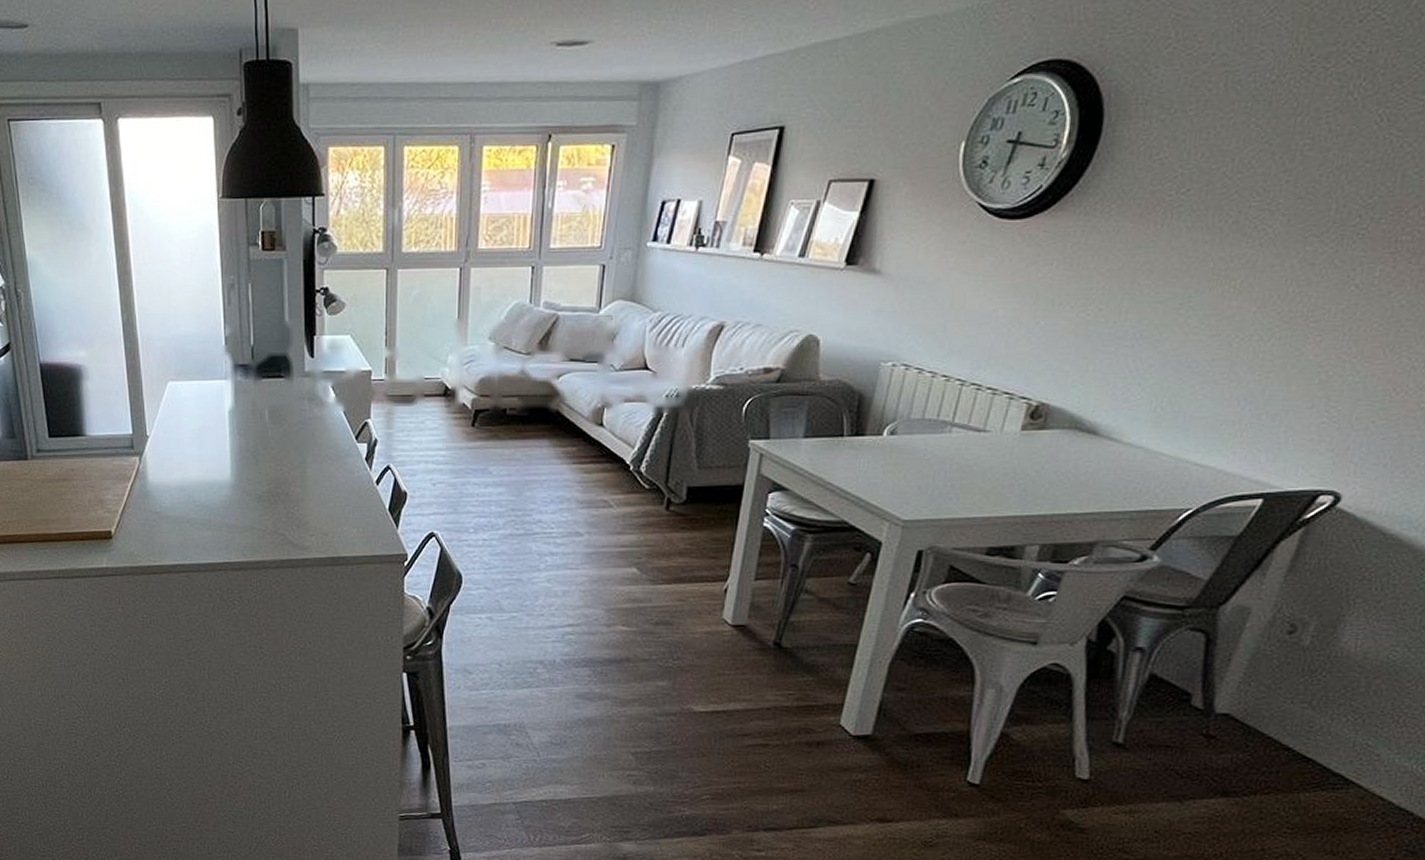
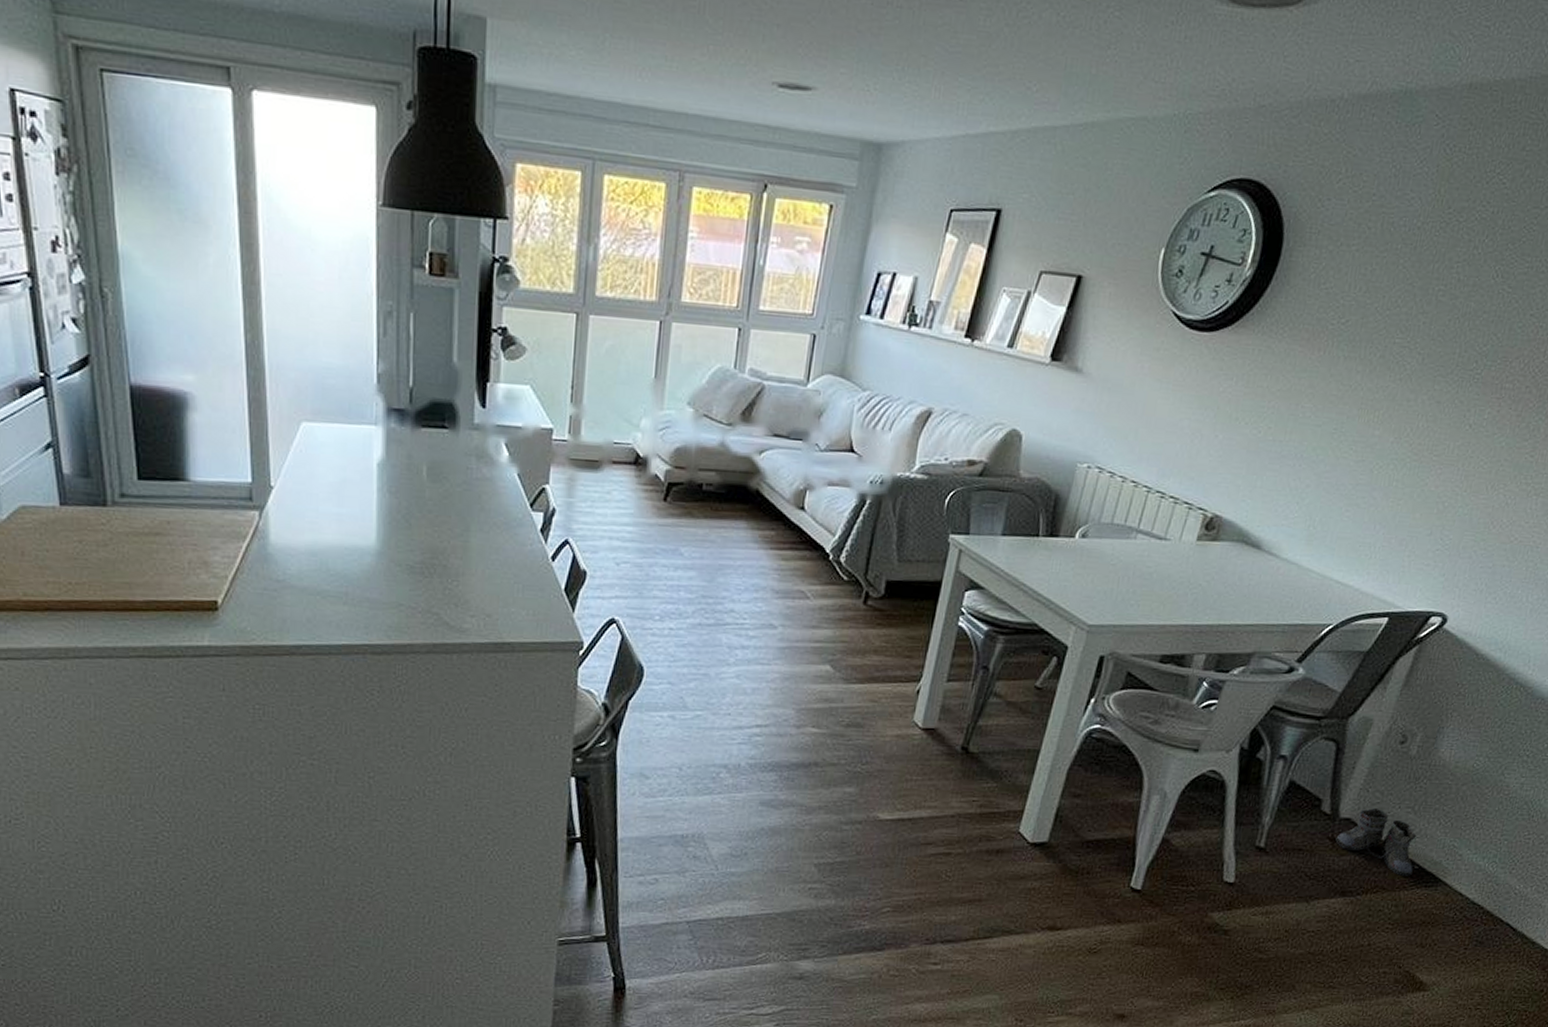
boots: none [1211,702,1317,777] -> present [1335,807,1417,876]

